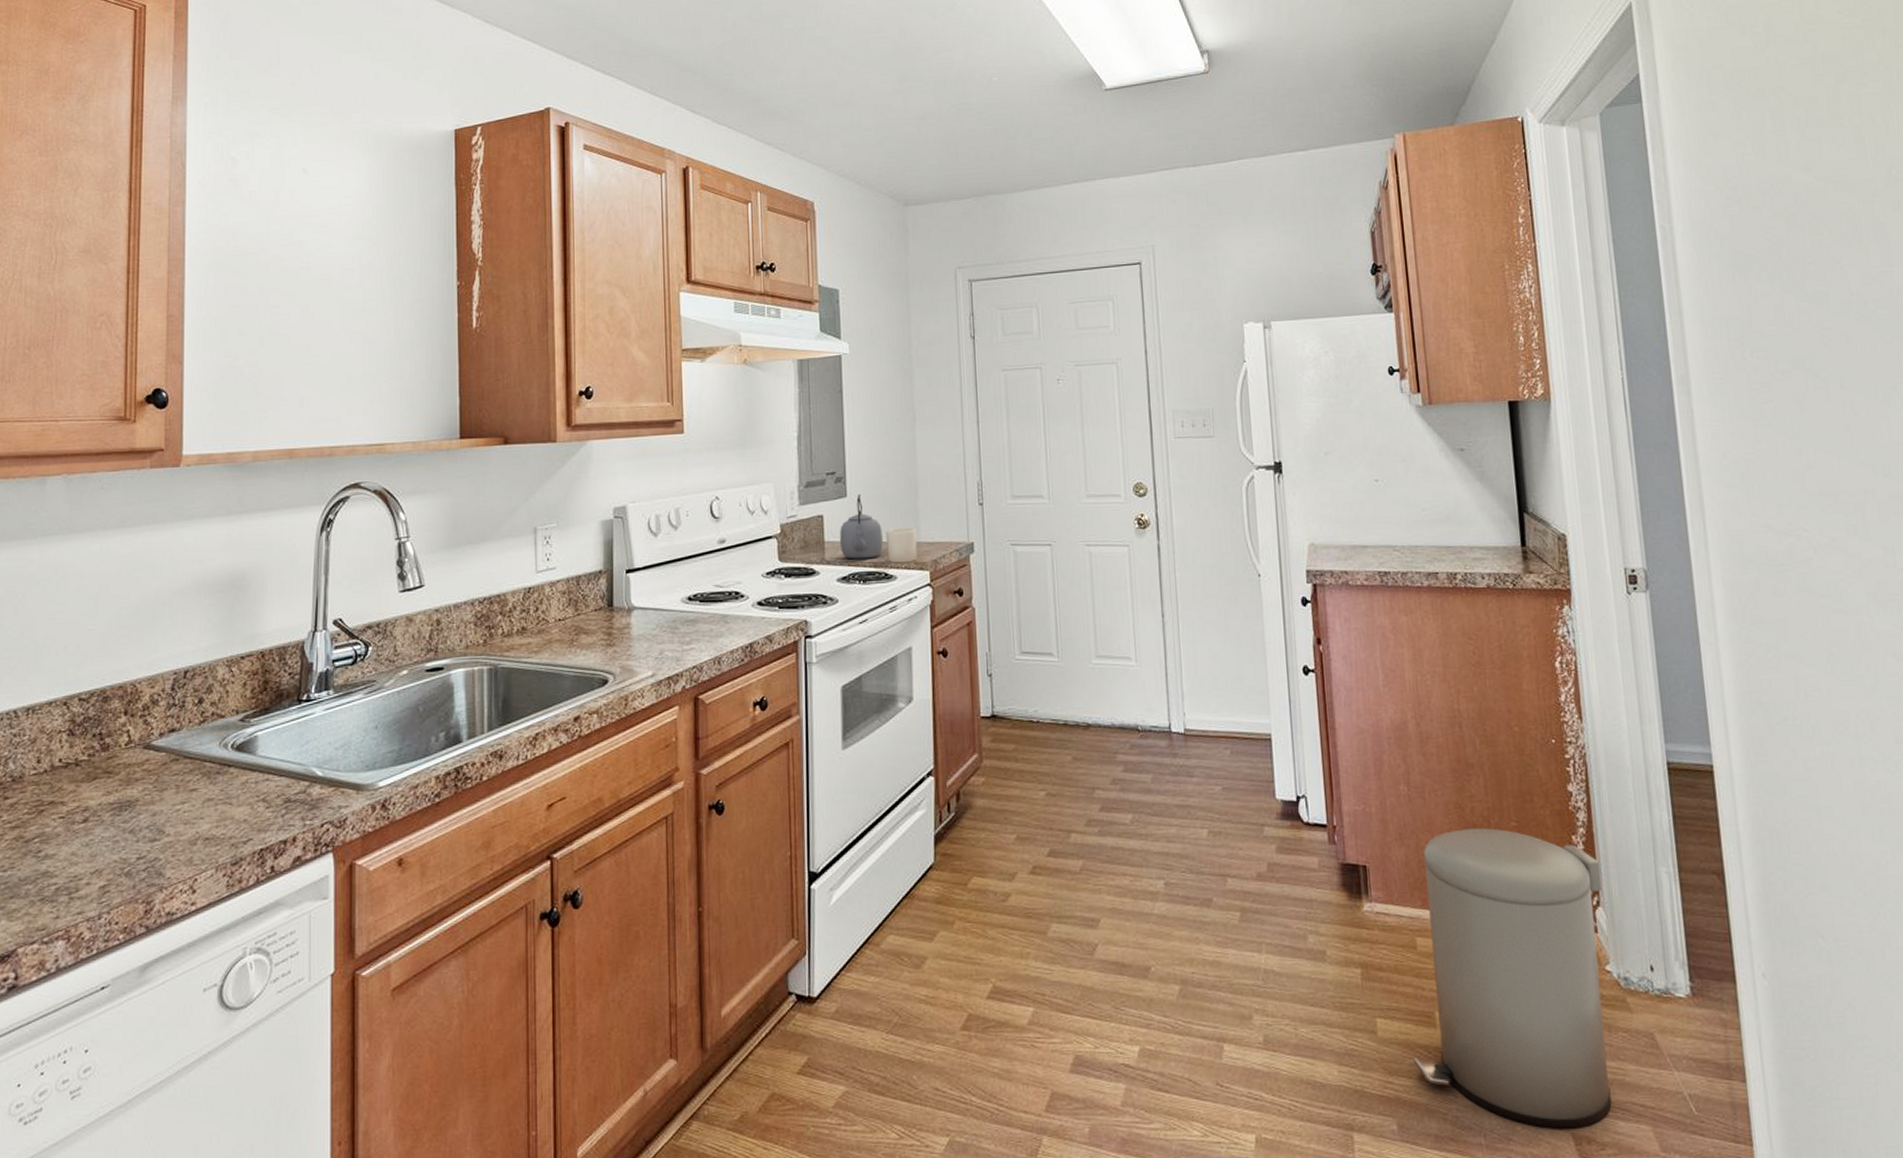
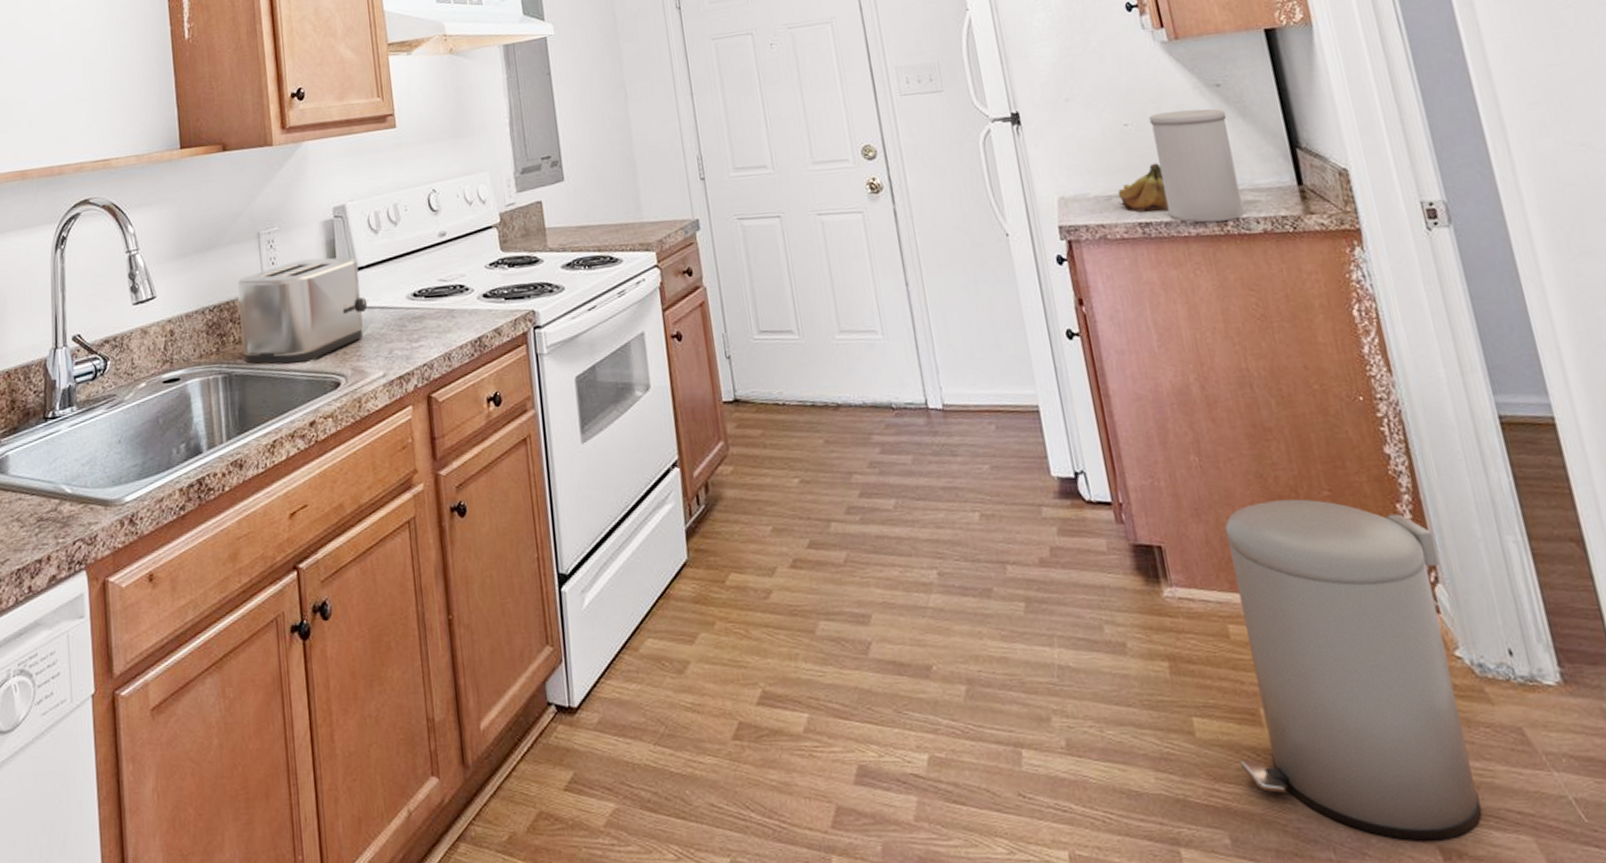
toaster: none [509,557,641,660] -> present [237,257,368,365]
teakettle: present [840,494,883,560] -> none [560,177,606,245]
mug: present [886,527,918,563] -> none [607,207,642,246]
fruit: none [1362,517,1406,563] -> present [1117,163,1169,213]
canister: none [1397,470,1472,575] -> present [1148,109,1245,223]

